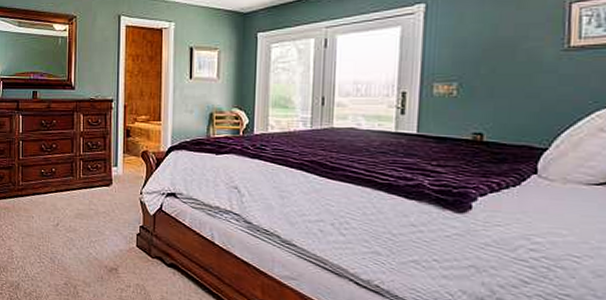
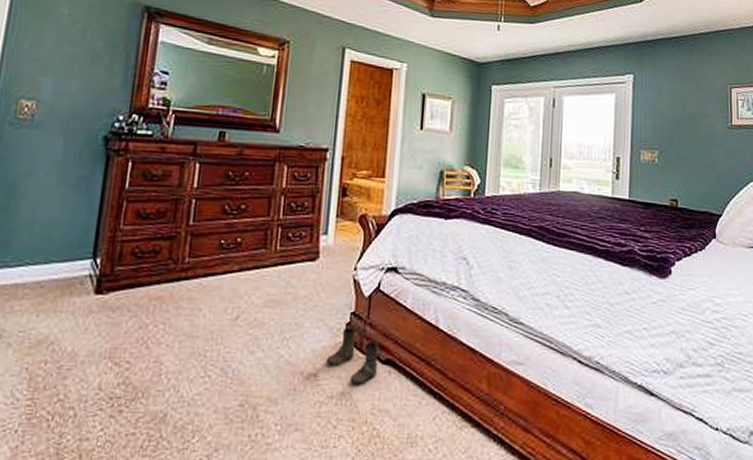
boots: none [123,237,165,281] -> present [326,327,380,385]

